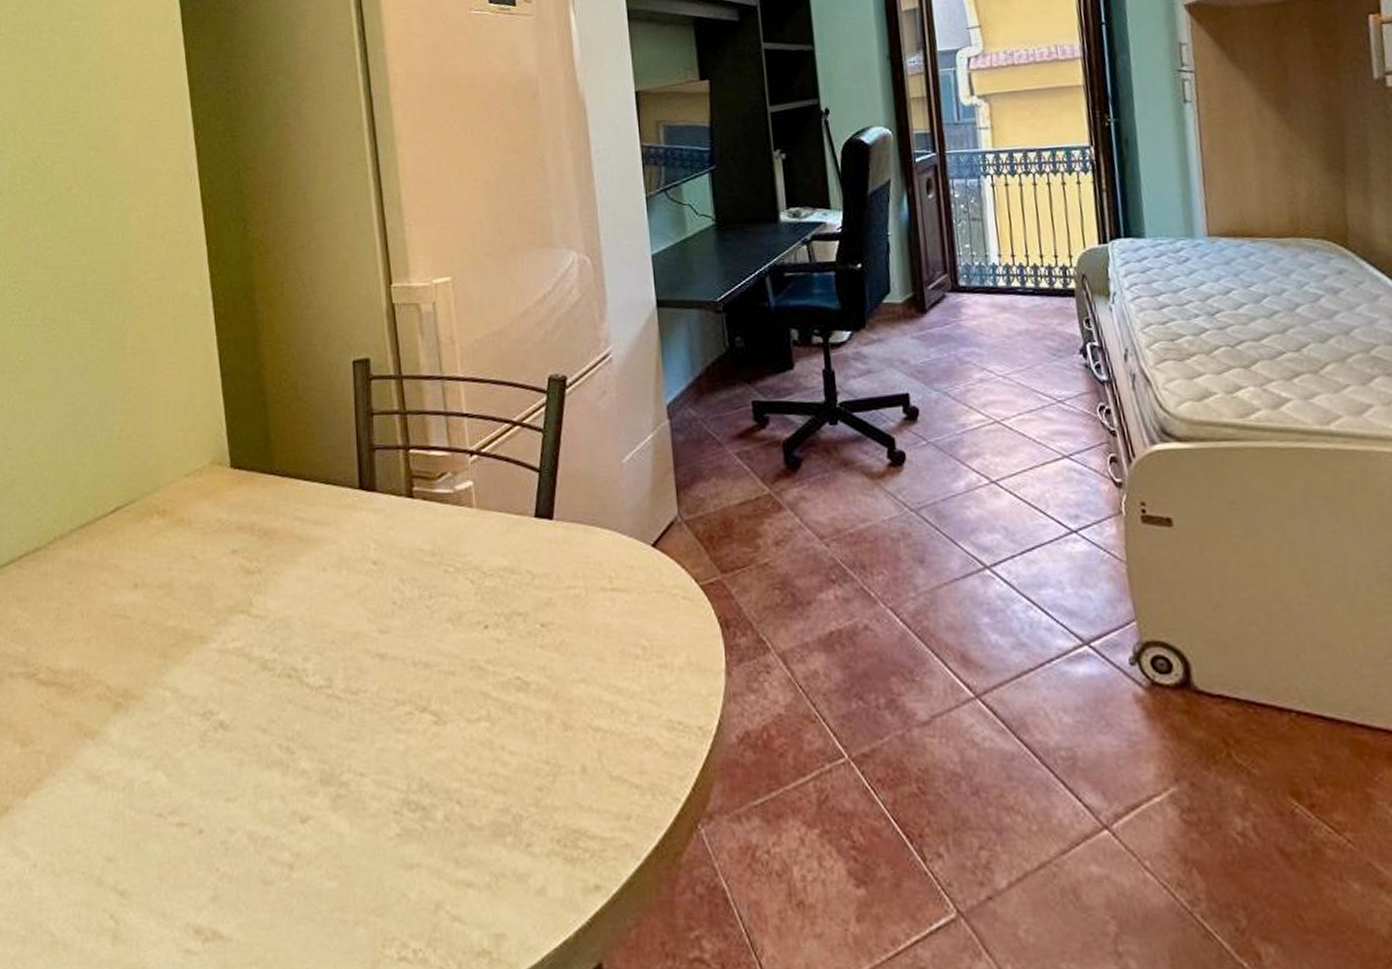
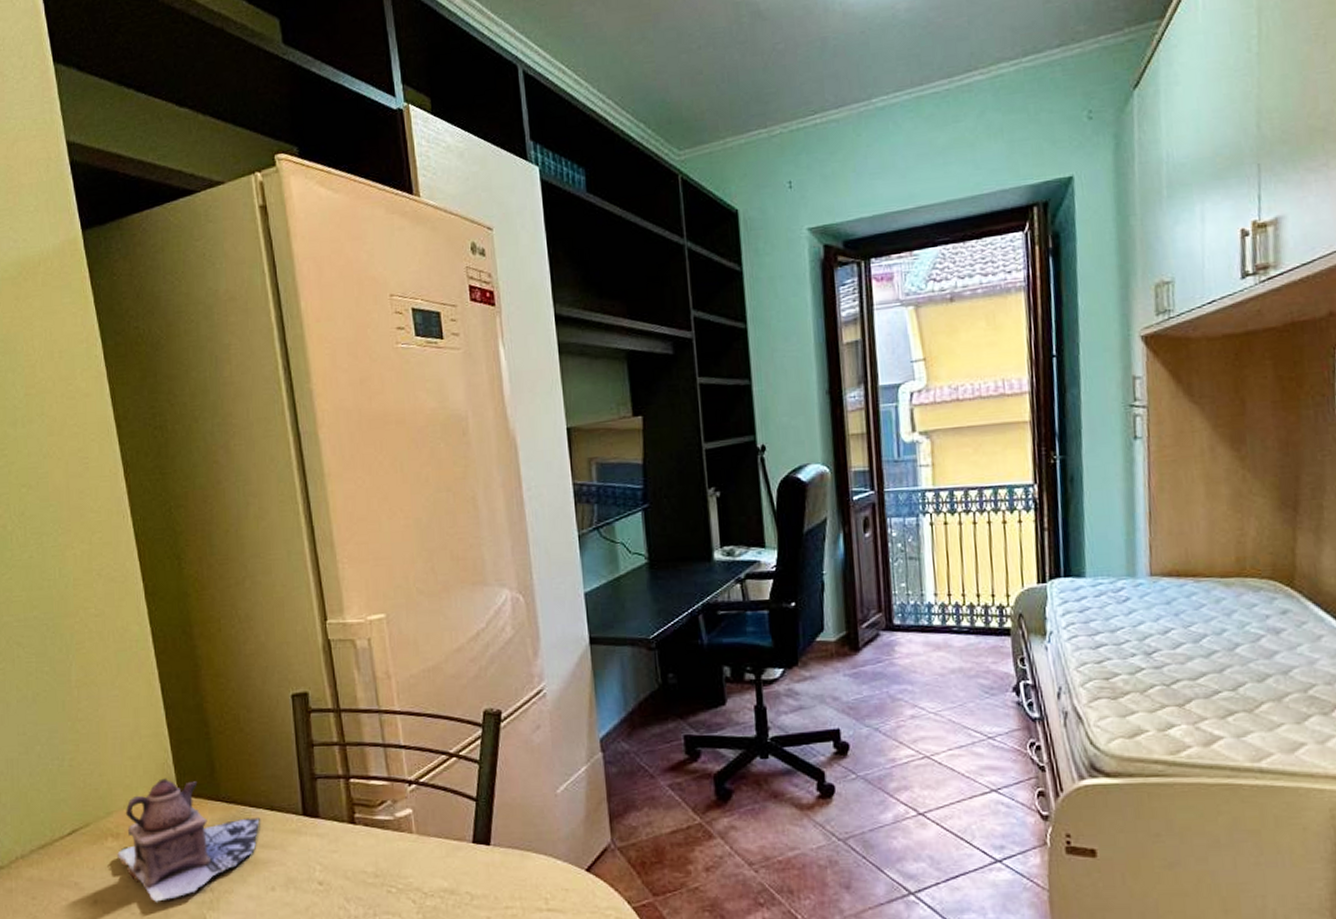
teapot: none [161,450,314,587] -> present [116,778,260,904]

